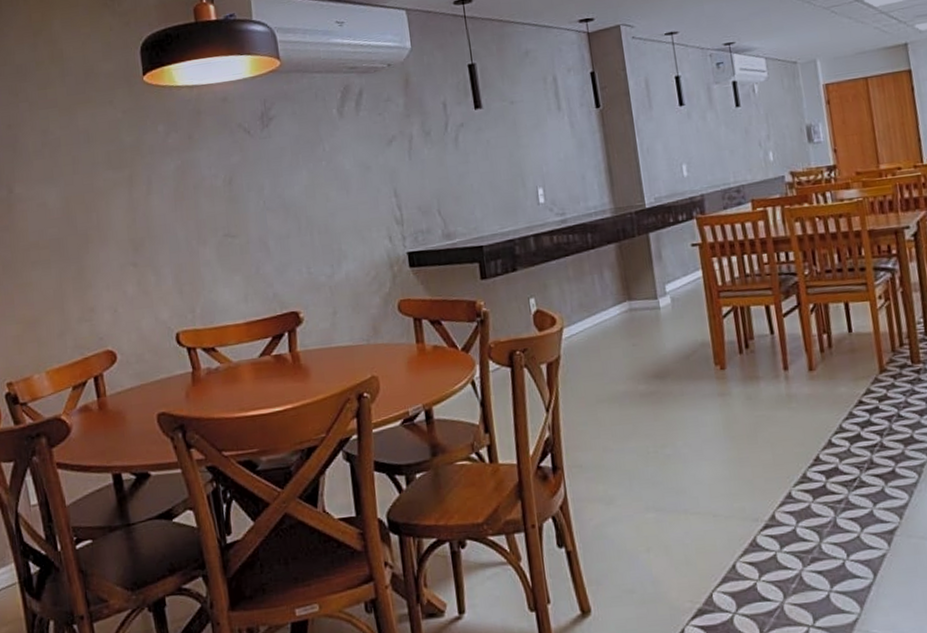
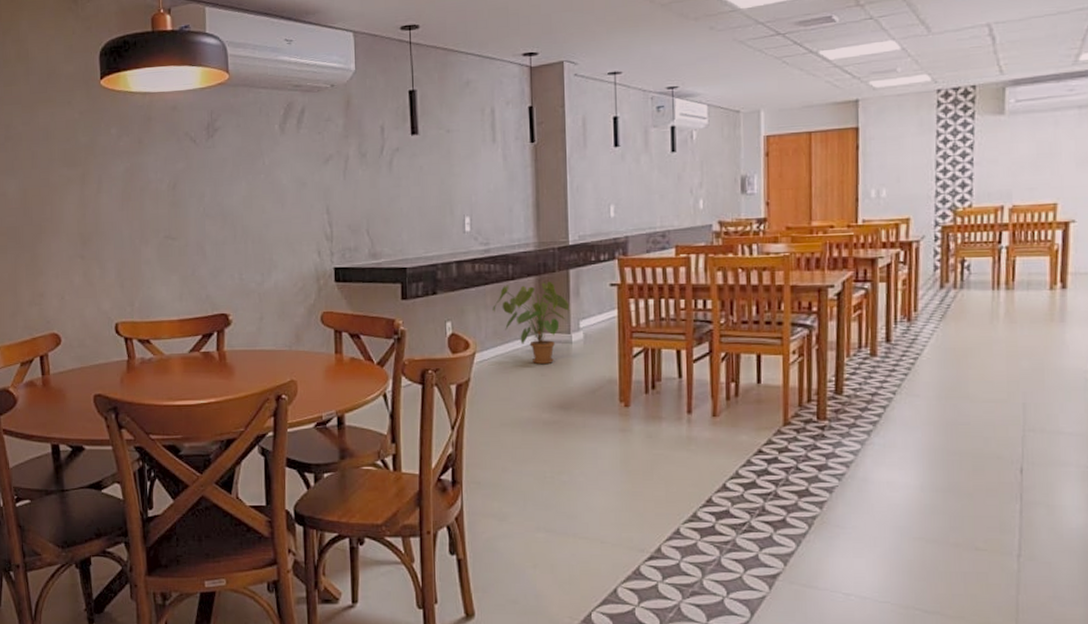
house plant: none [575,247,654,334] -> present [492,282,570,364]

